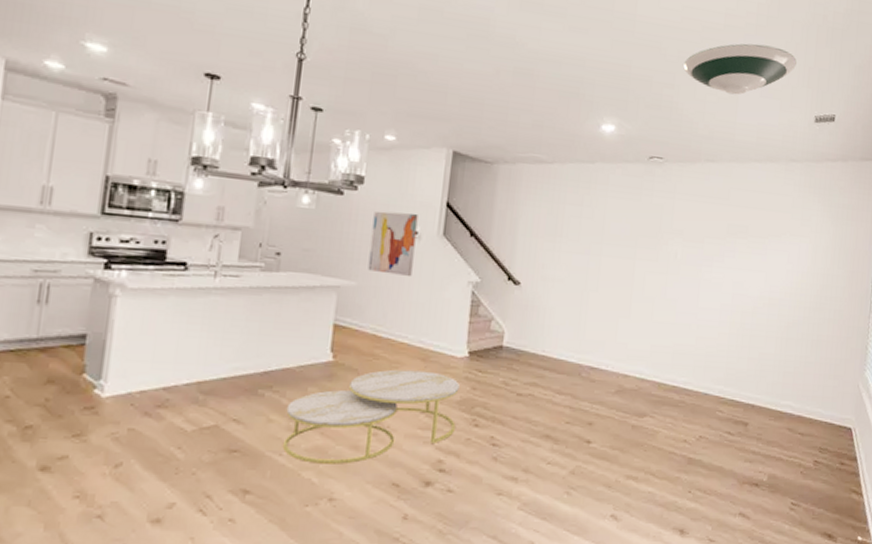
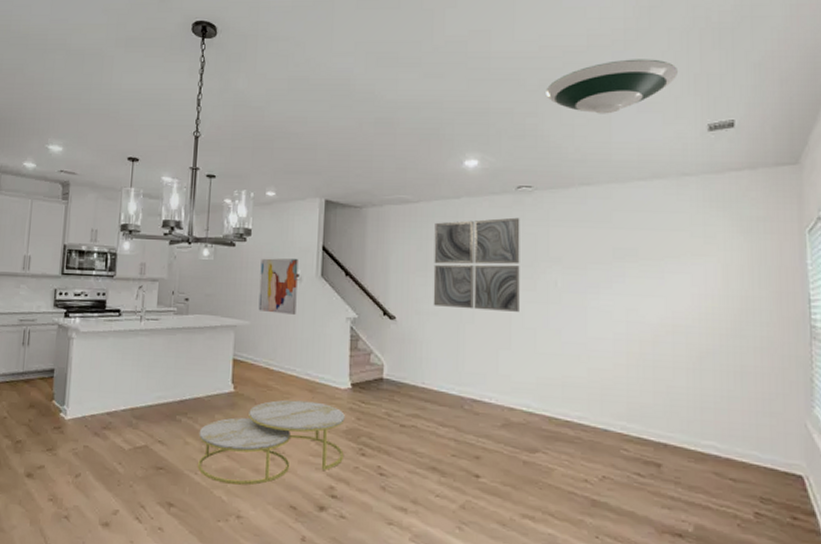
wall art: none [559,186,650,281] -> present [433,217,520,312]

